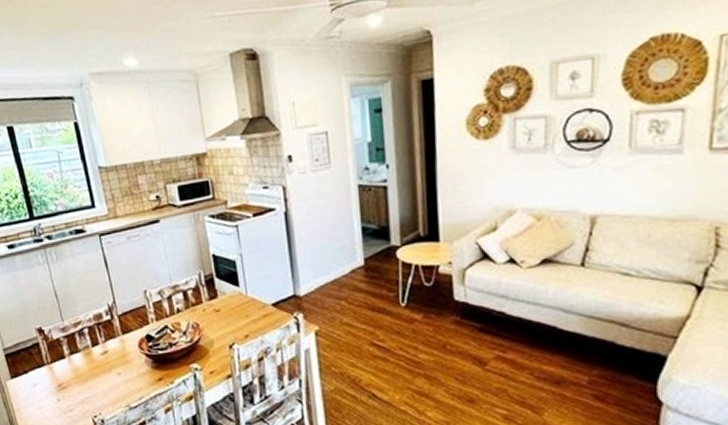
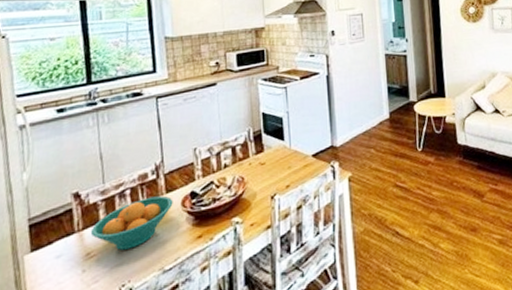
fruit bowl: none [58,336,131,385] -> present [90,195,173,250]

